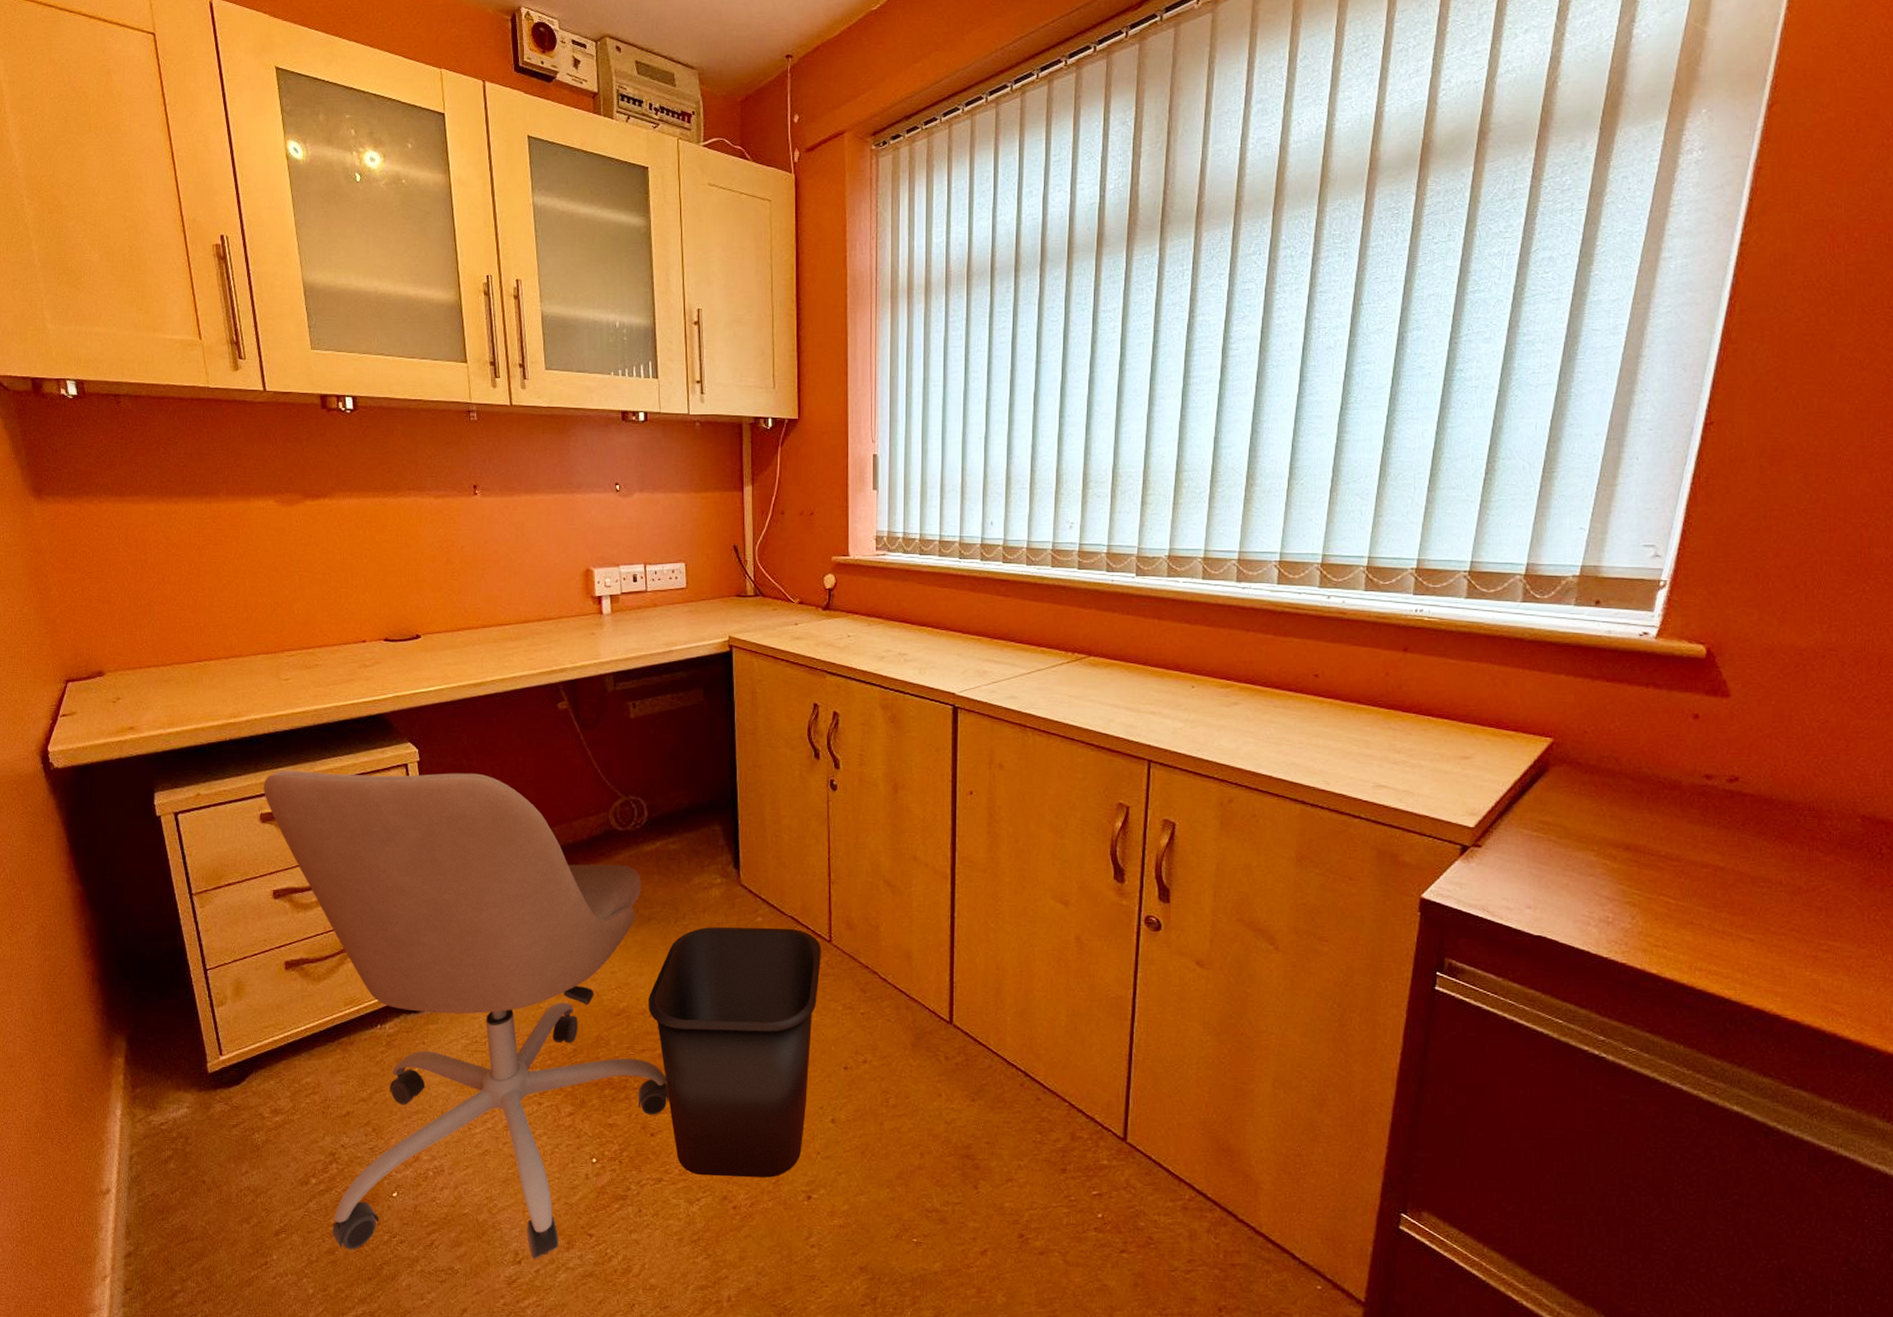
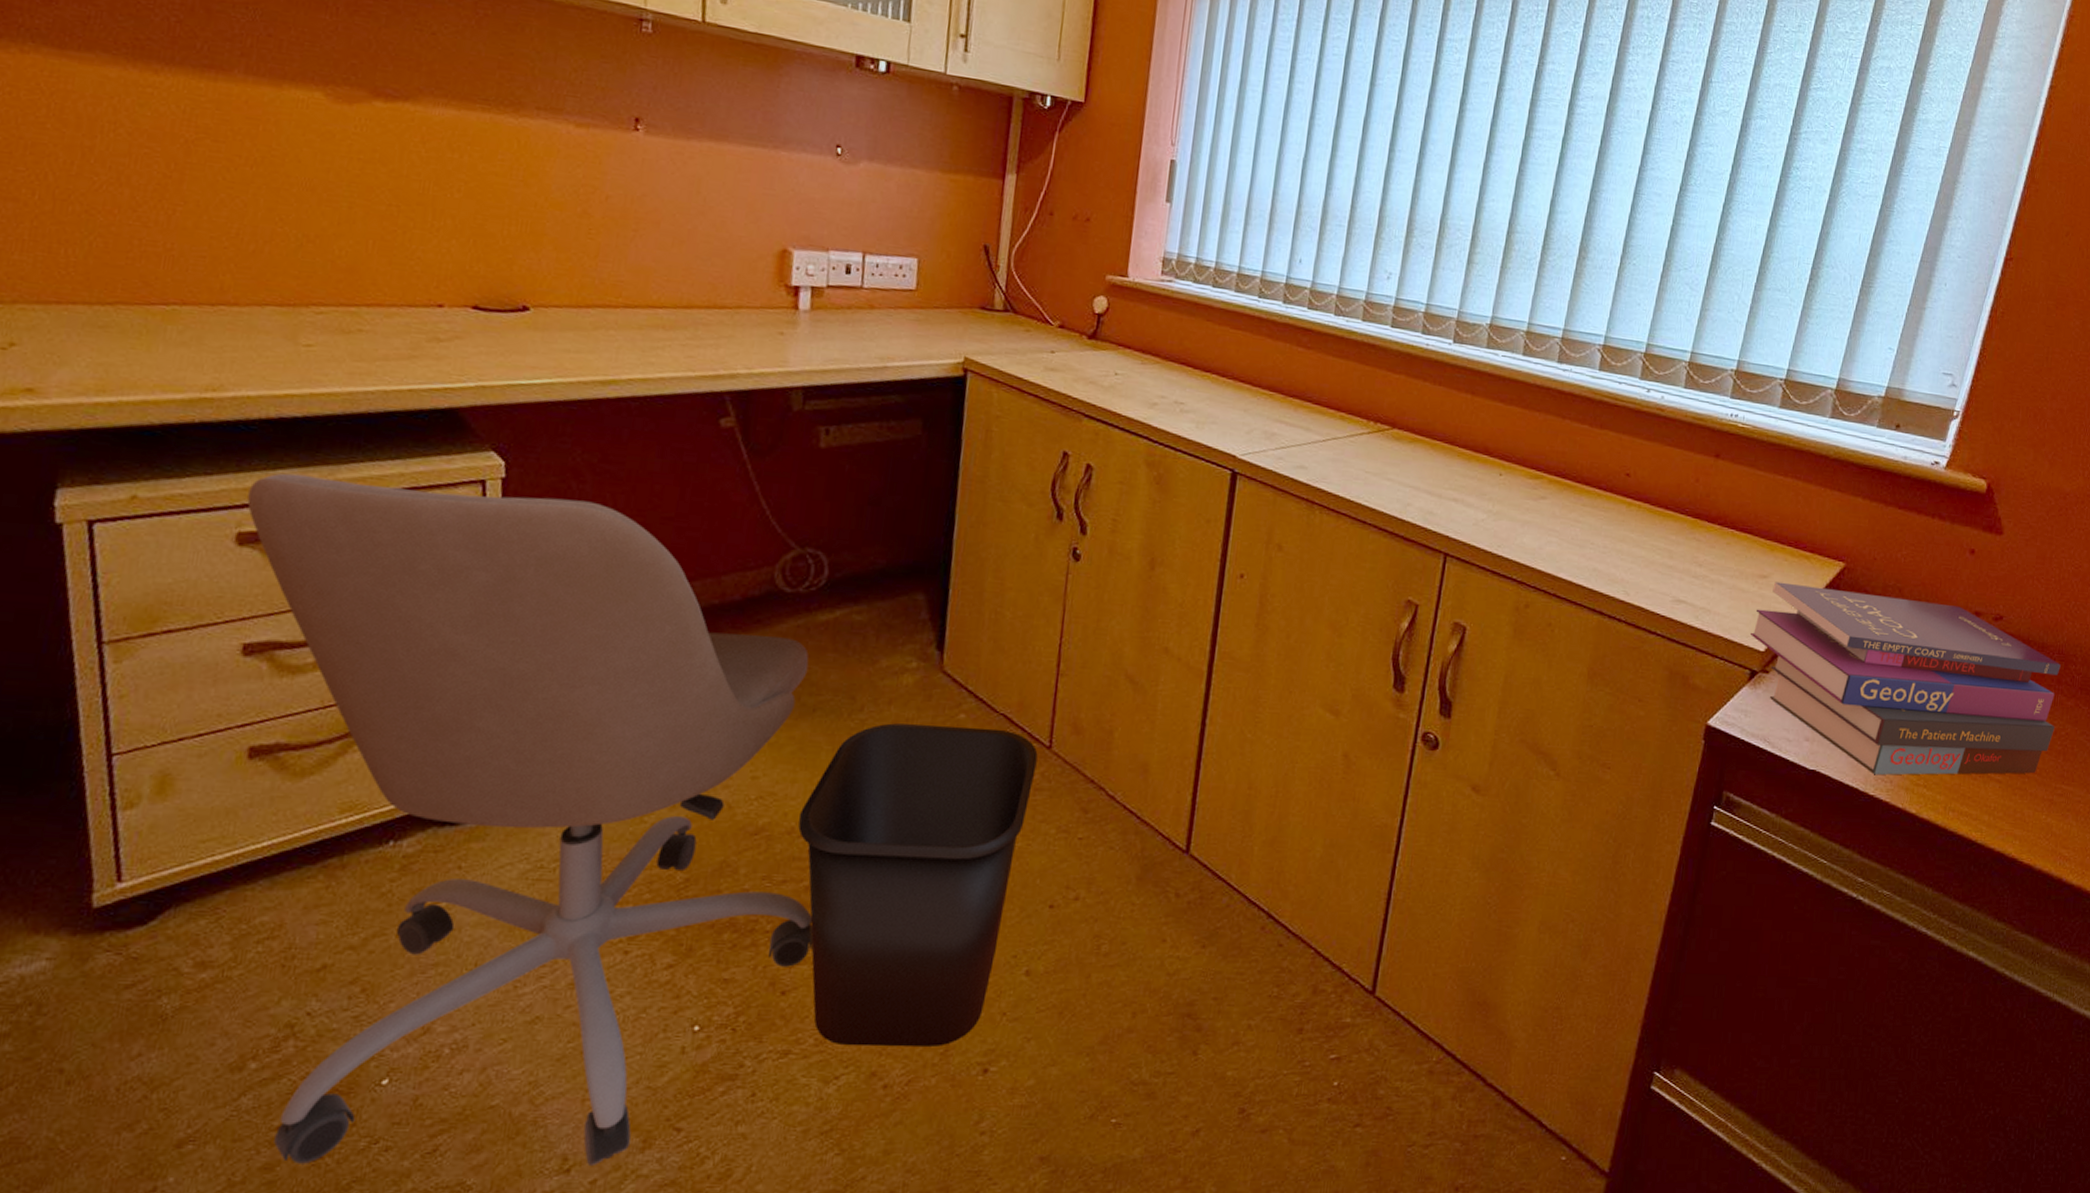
books: none [1457,761,1813,938] -> present [1749,581,2061,776]

